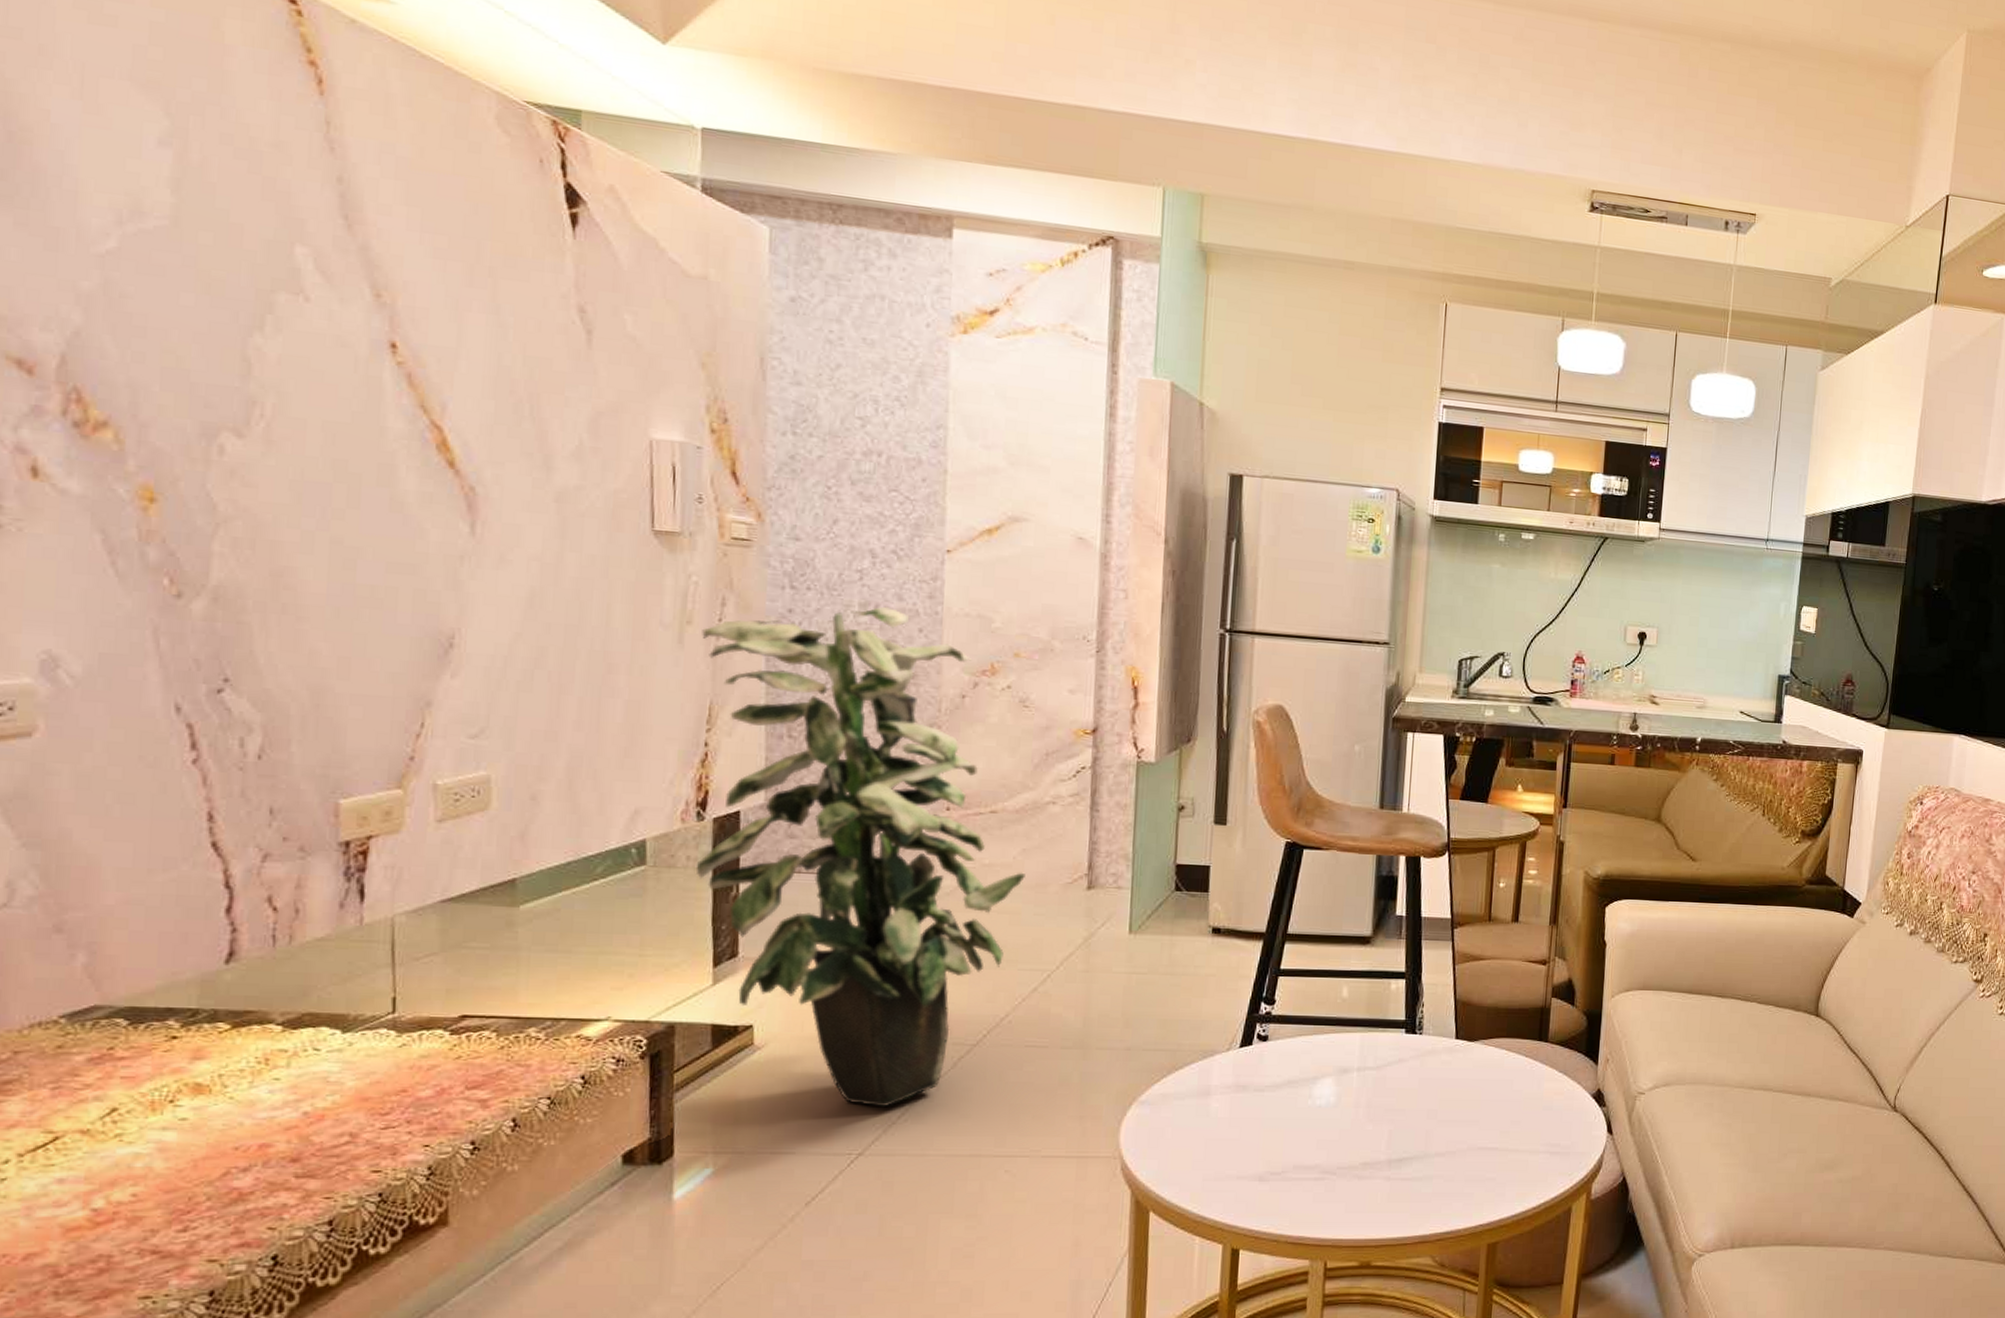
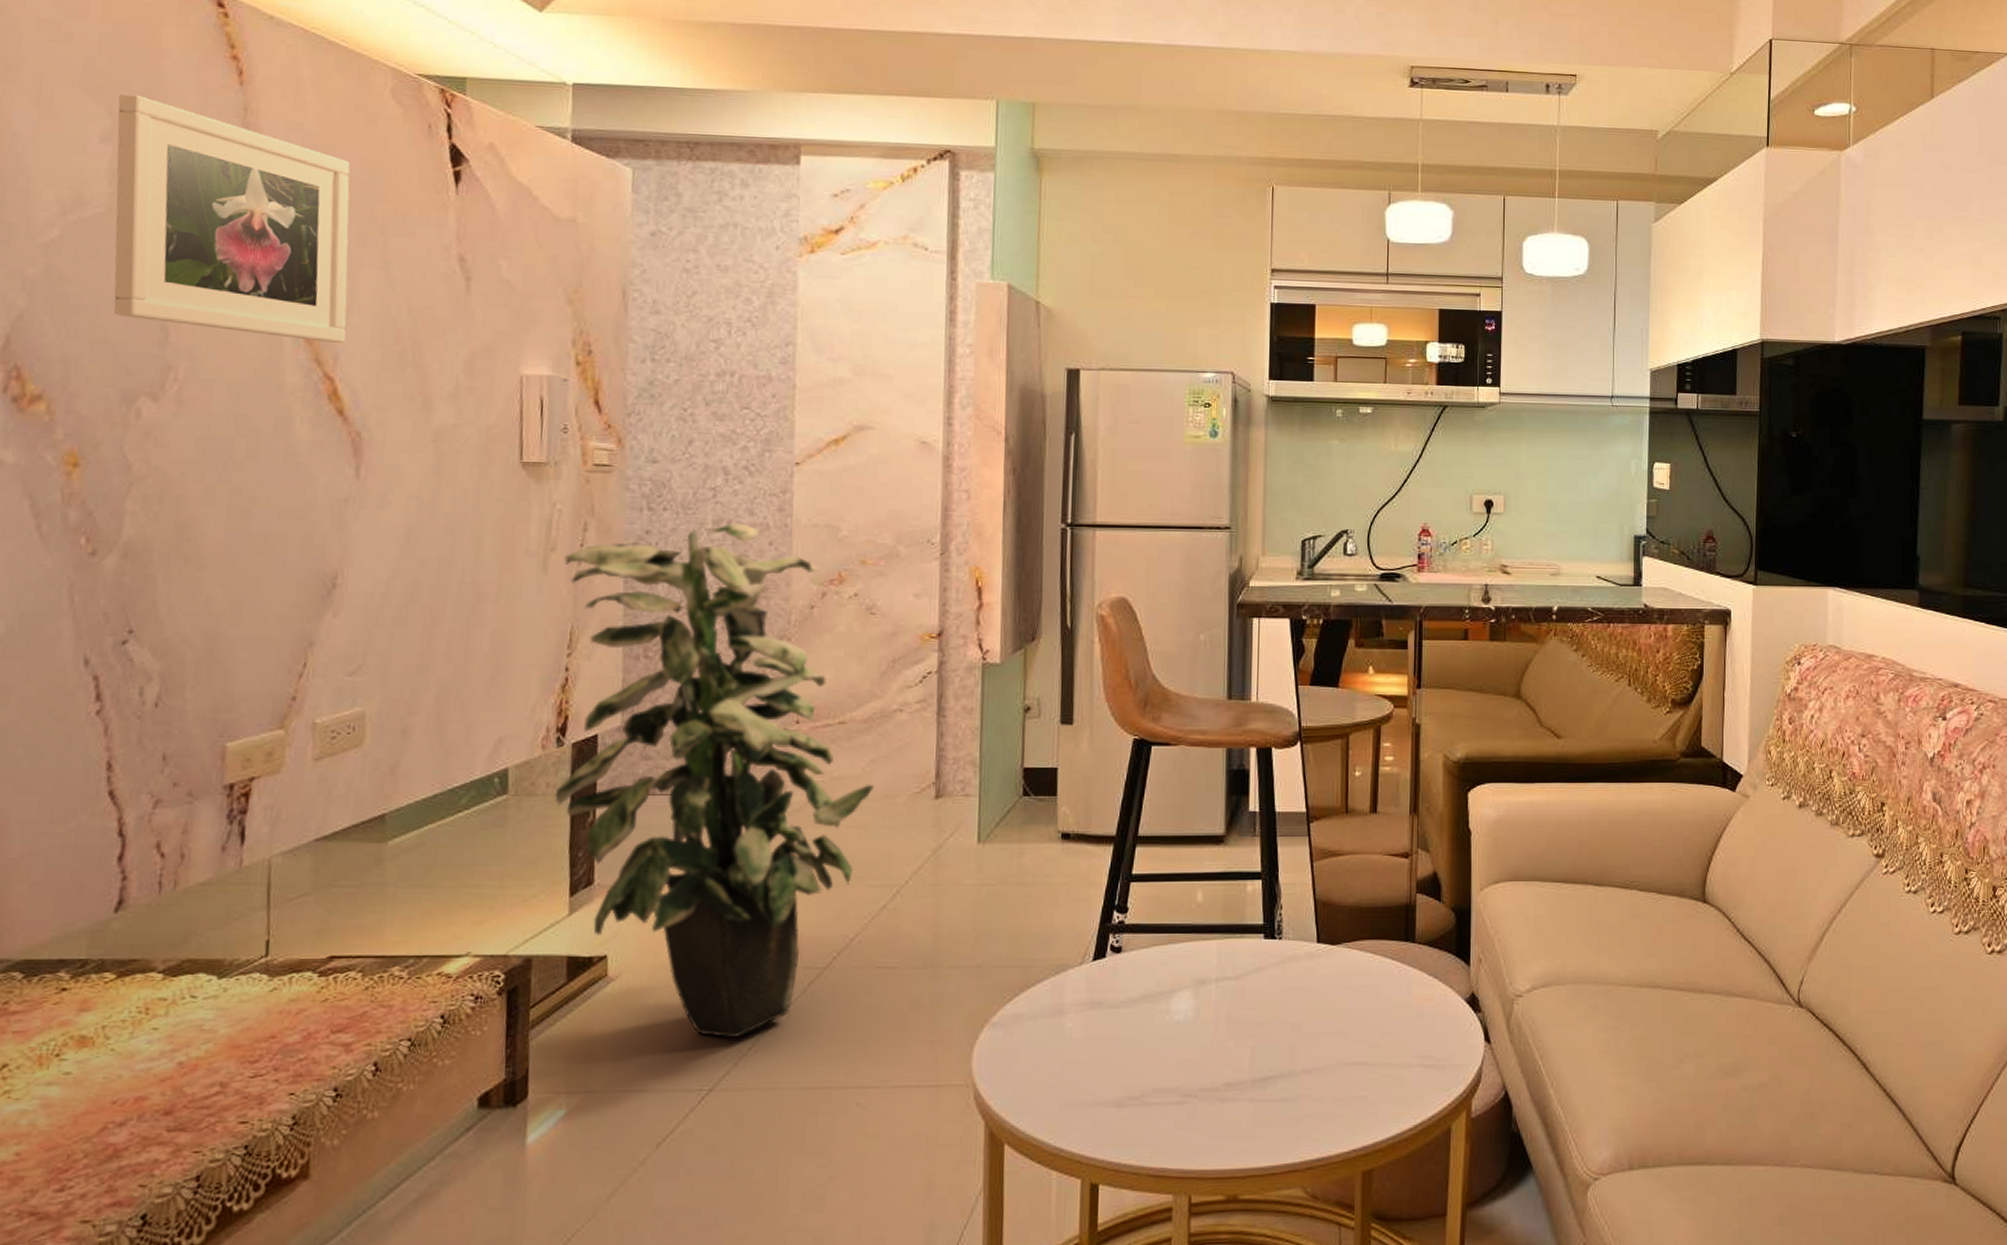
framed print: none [177,92,455,390] -> present [114,93,350,343]

